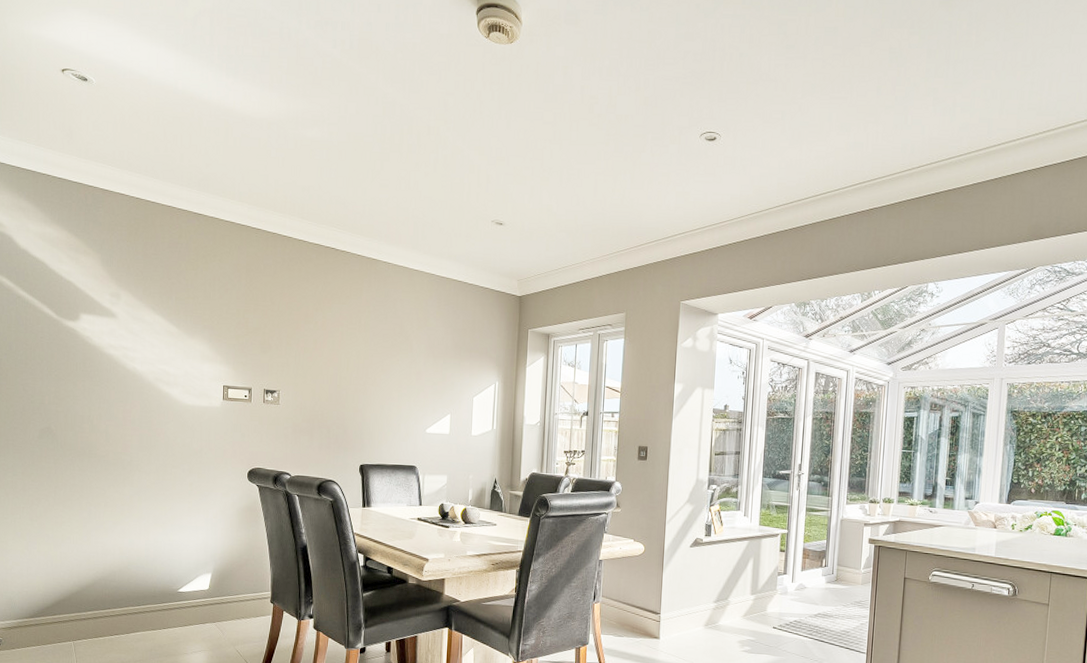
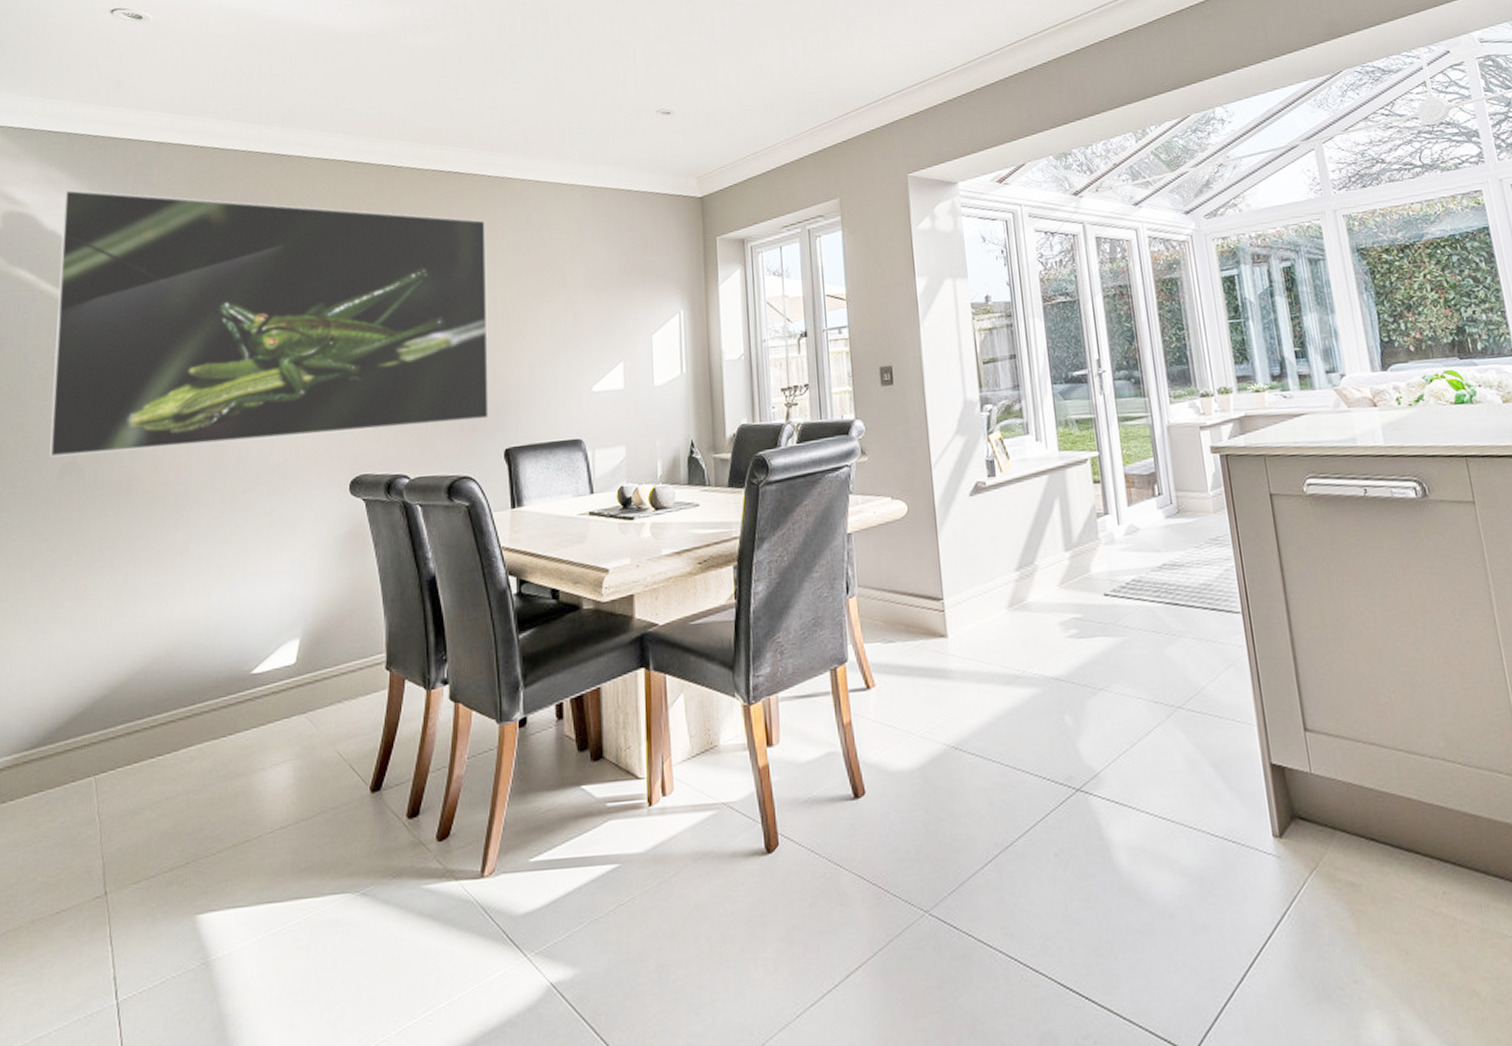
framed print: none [31,218,354,441] -> present [49,189,489,457]

